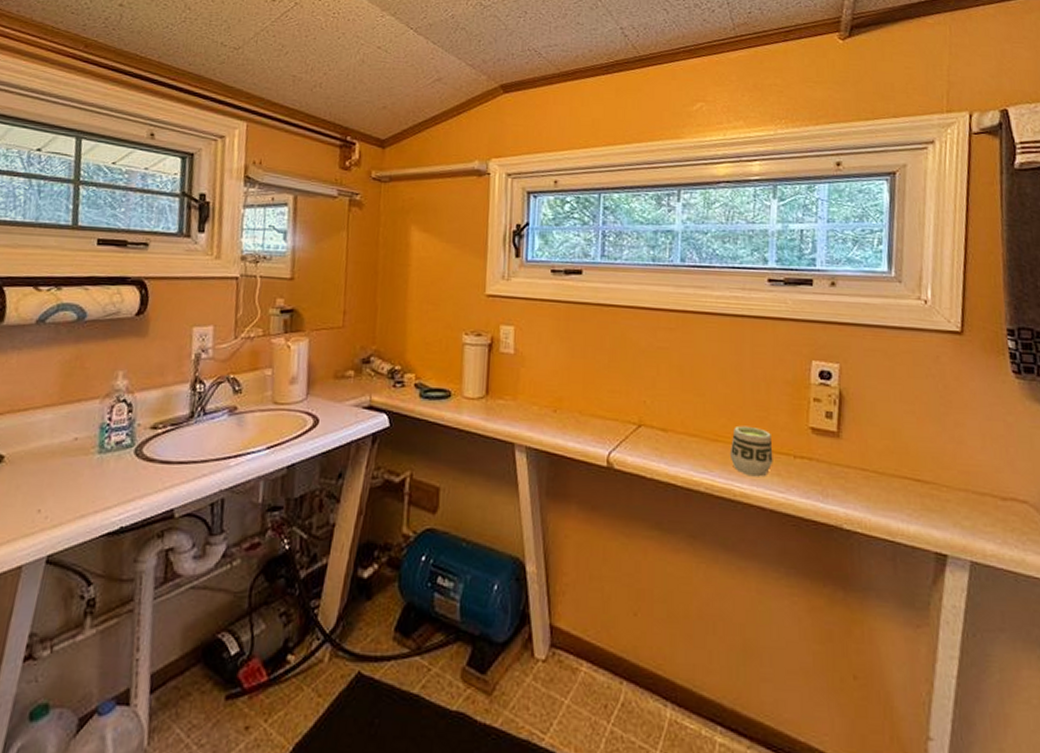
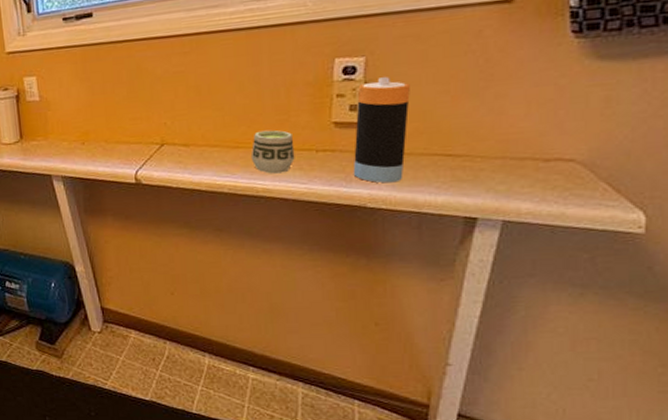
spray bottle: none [829,388,880,504] -> present [353,77,410,183]

